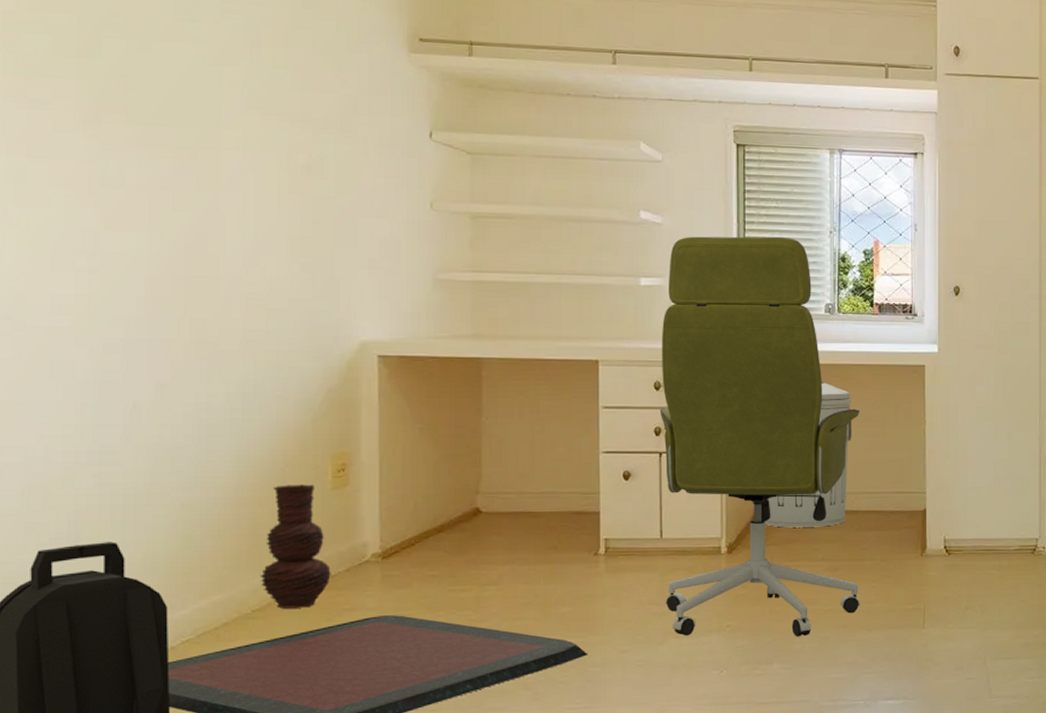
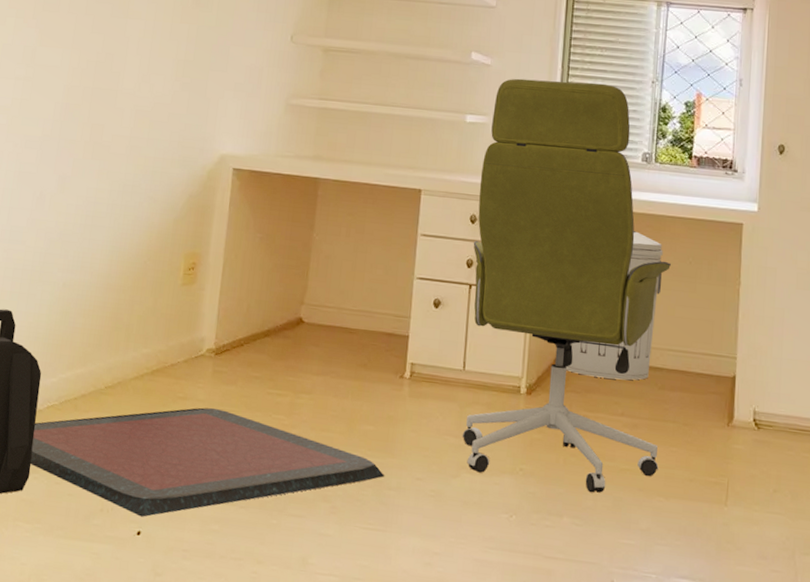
vase: present [260,484,331,609] -> none [115,276,172,391]

